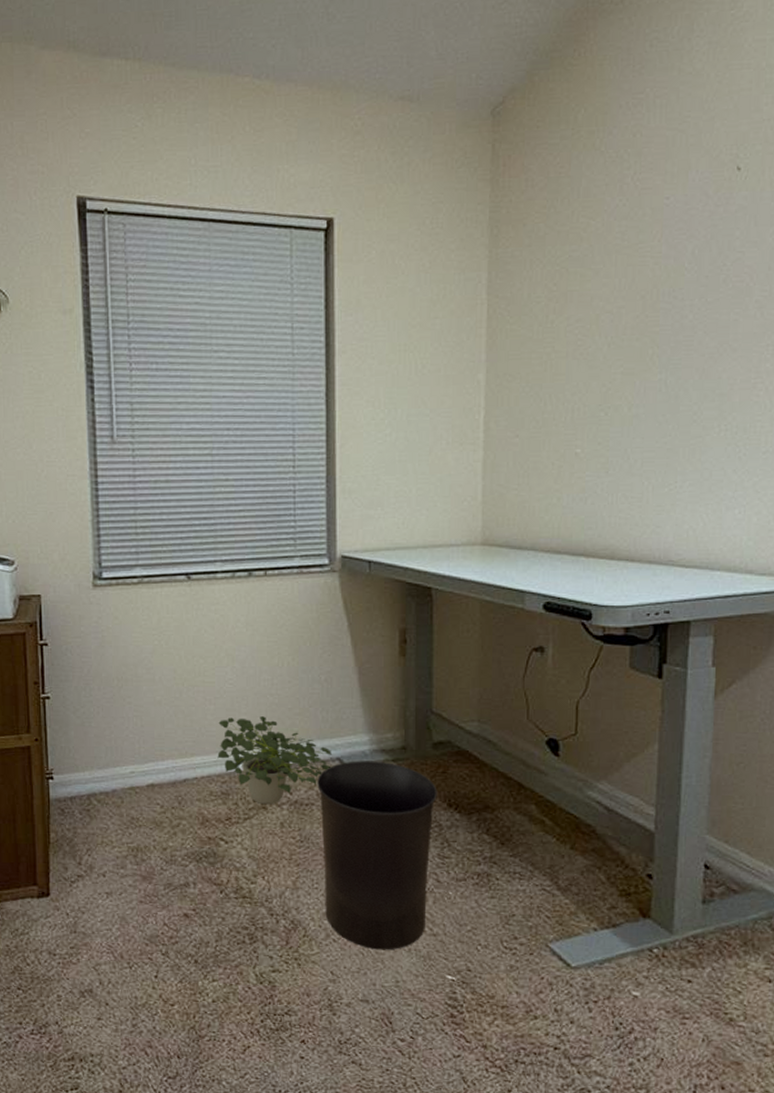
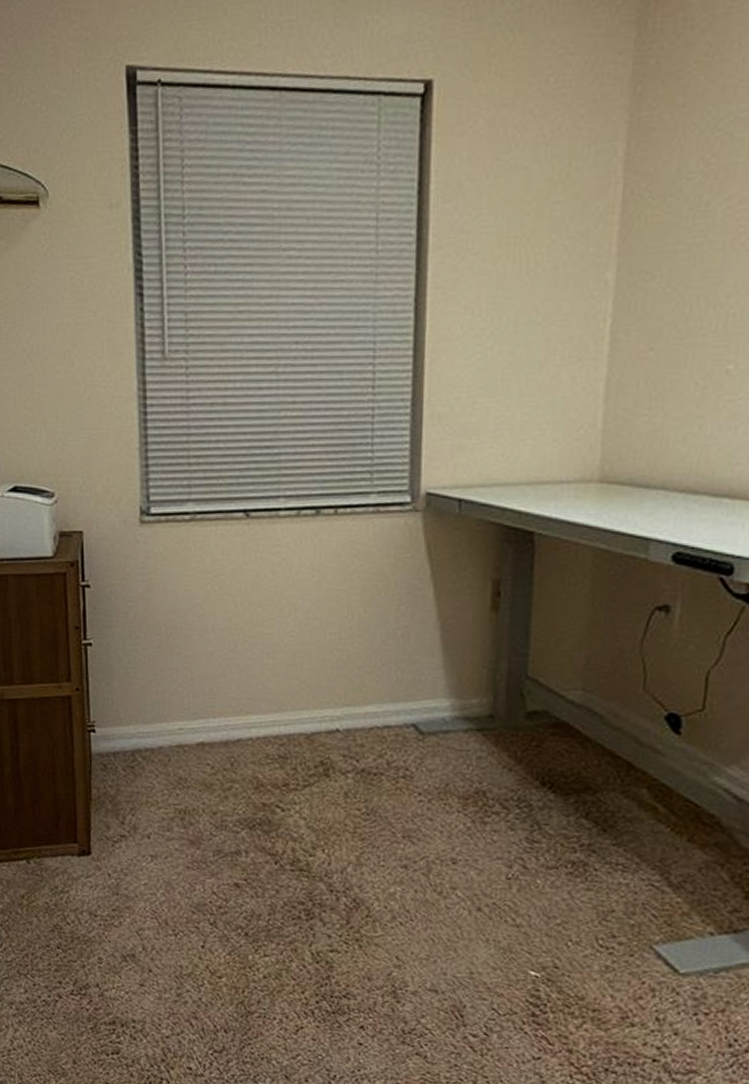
potted plant: present [217,716,333,805] -> none [275,674,407,772]
waste bin: present [317,761,437,950] -> none [388,728,529,939]

